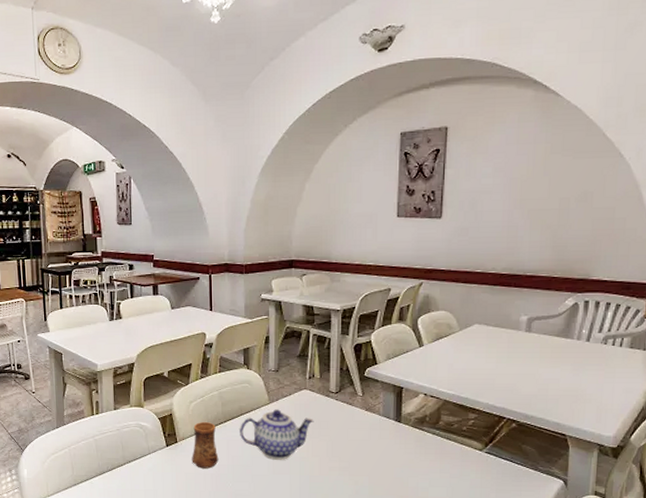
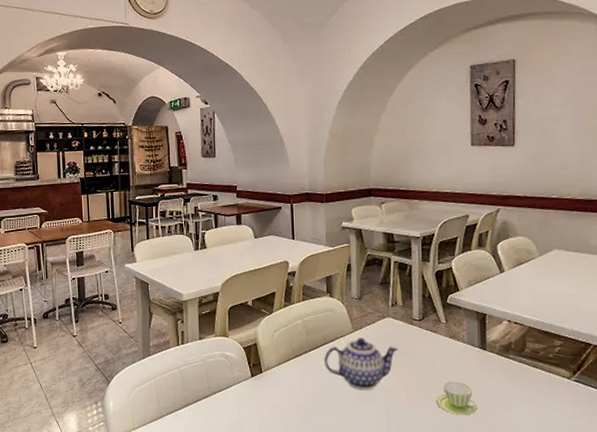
cup: present [192,422,219,469] -> none [277,352,304,400]
cup: none [350,452,388,485] -> present [437,381,477,416]

